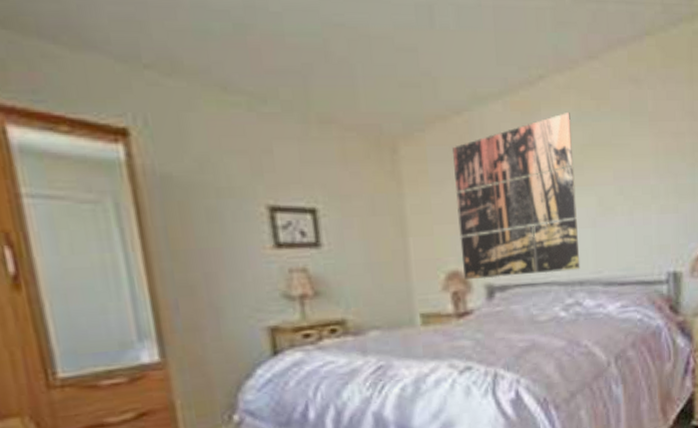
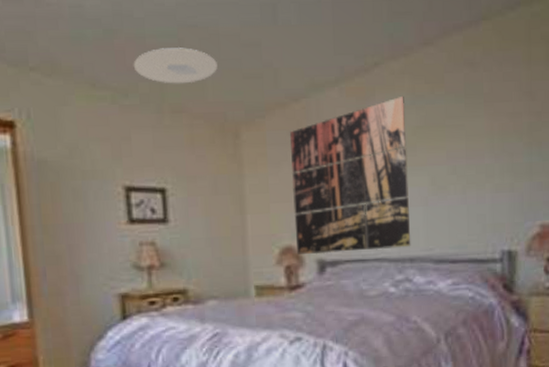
ceiling light: none [271,49,370,91] -> present [133,47,218,84]

